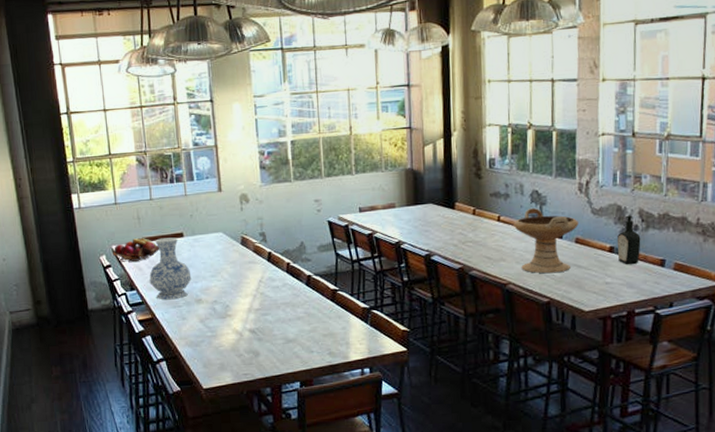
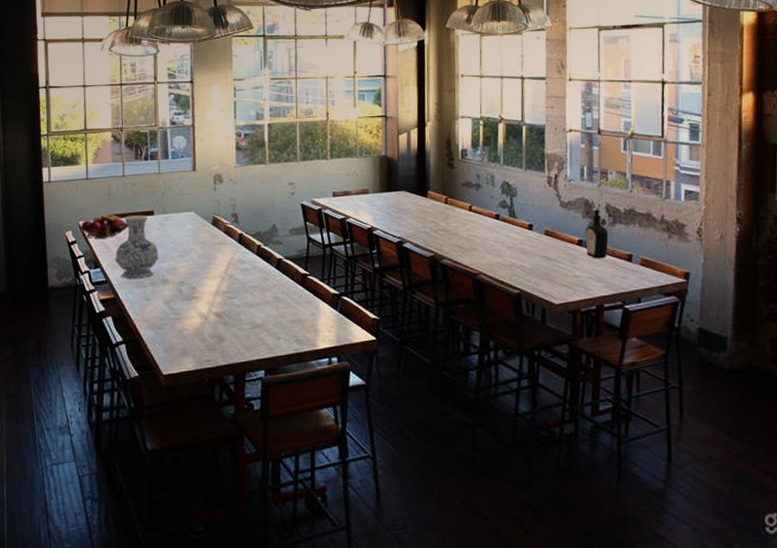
decorative bowl: present [514,208,579,274] -> none [485,199,548,265]

